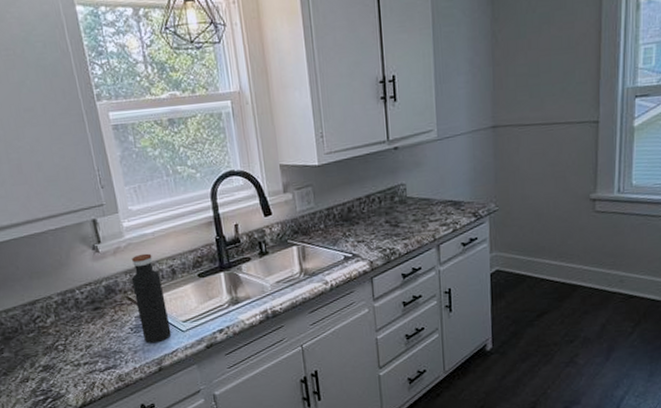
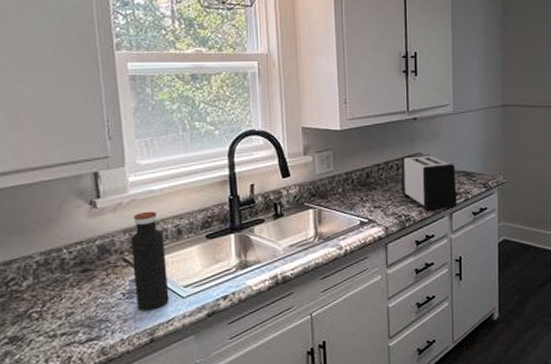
toaster: none [384,185,446,245] -> present [401,154,458,212]

